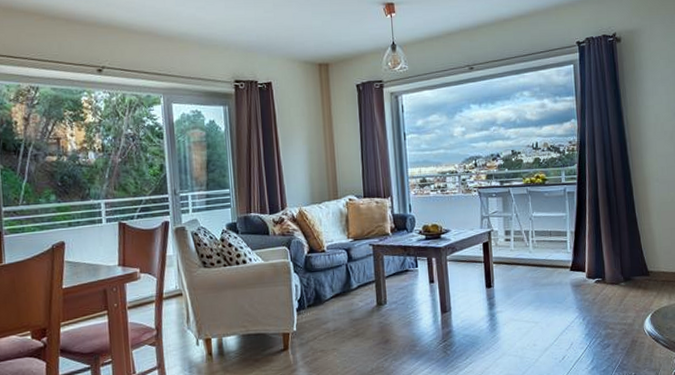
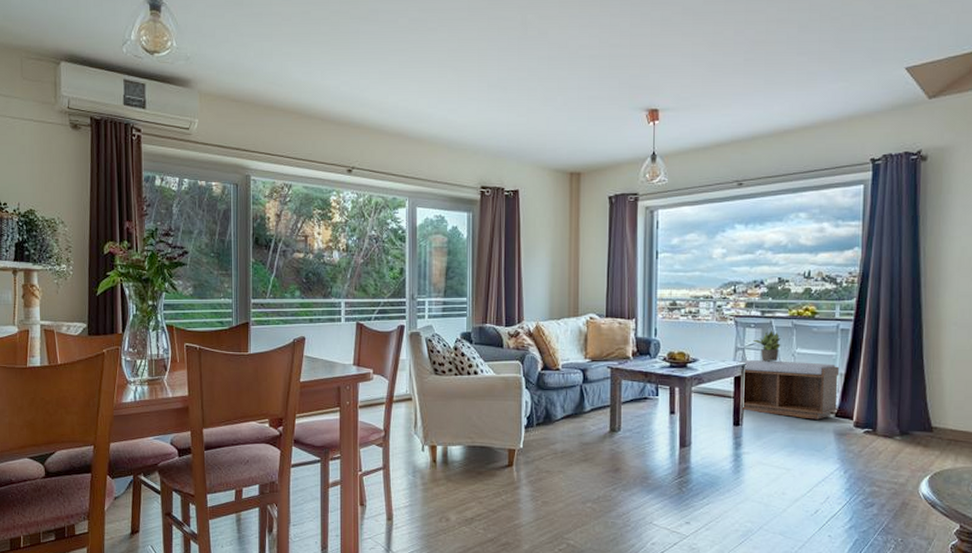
bench: none [483,223,572,275] -> present [736,360,840,420]
potted plant: none [495,198,520,227] -> present [752,330,782,362]

